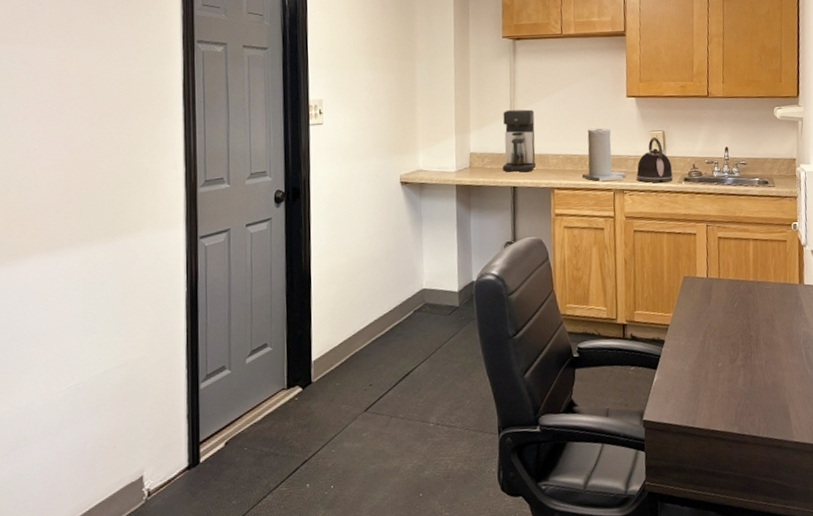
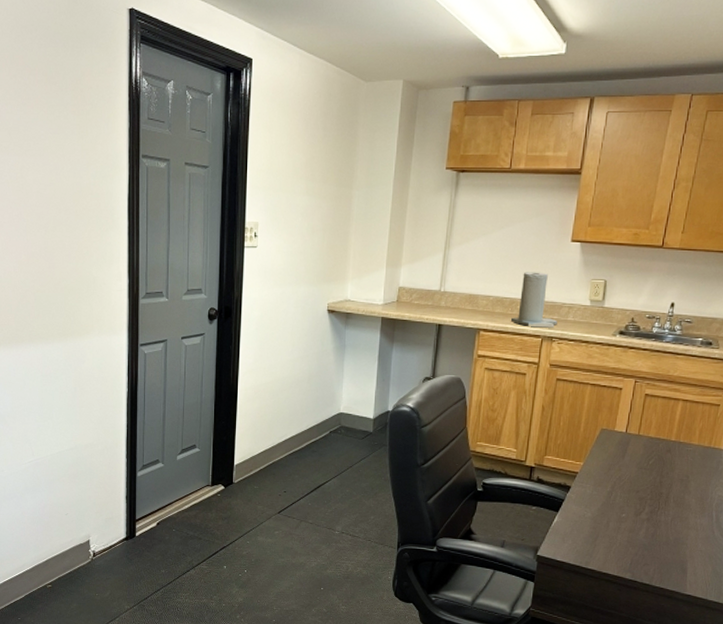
coffee maker: present [502,109,537,172] -> none [429,245,469,311]
kettle: present [636,136,674,183] -> none [568,285,609,334]

